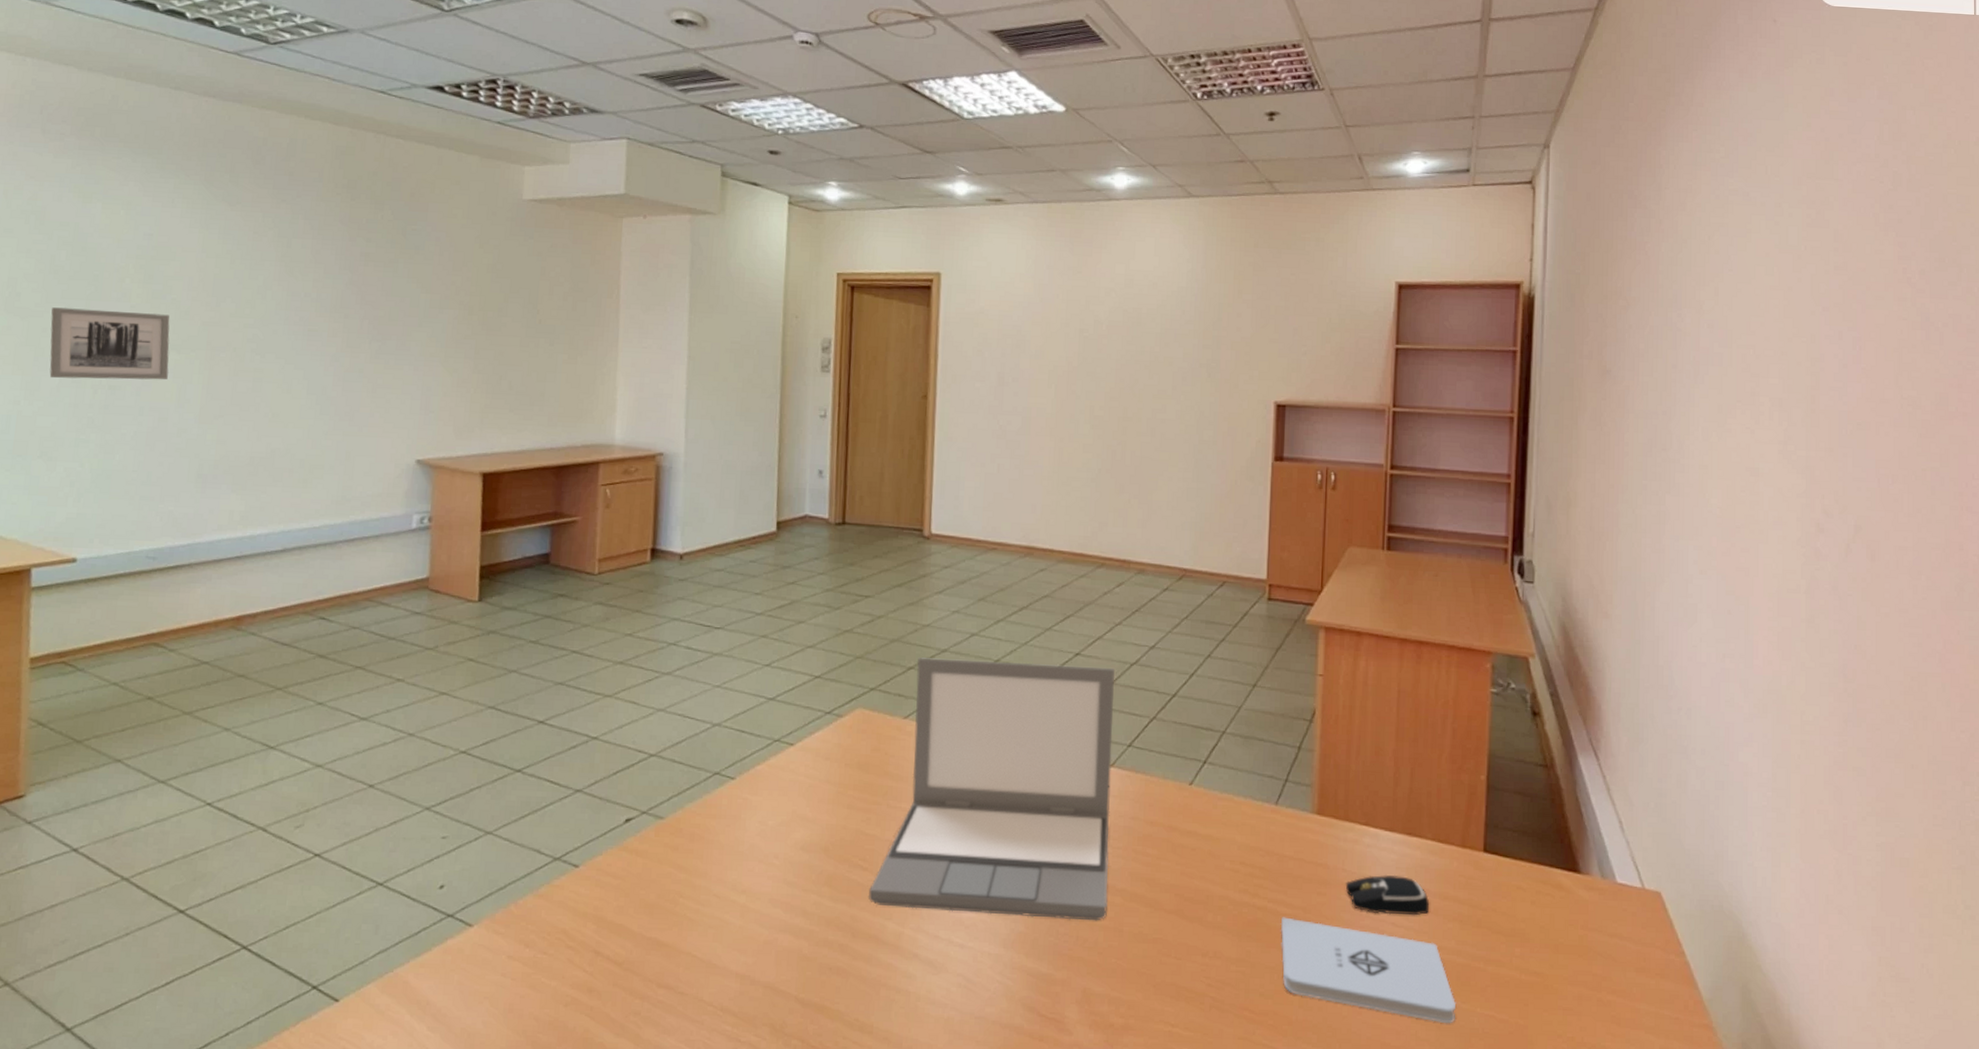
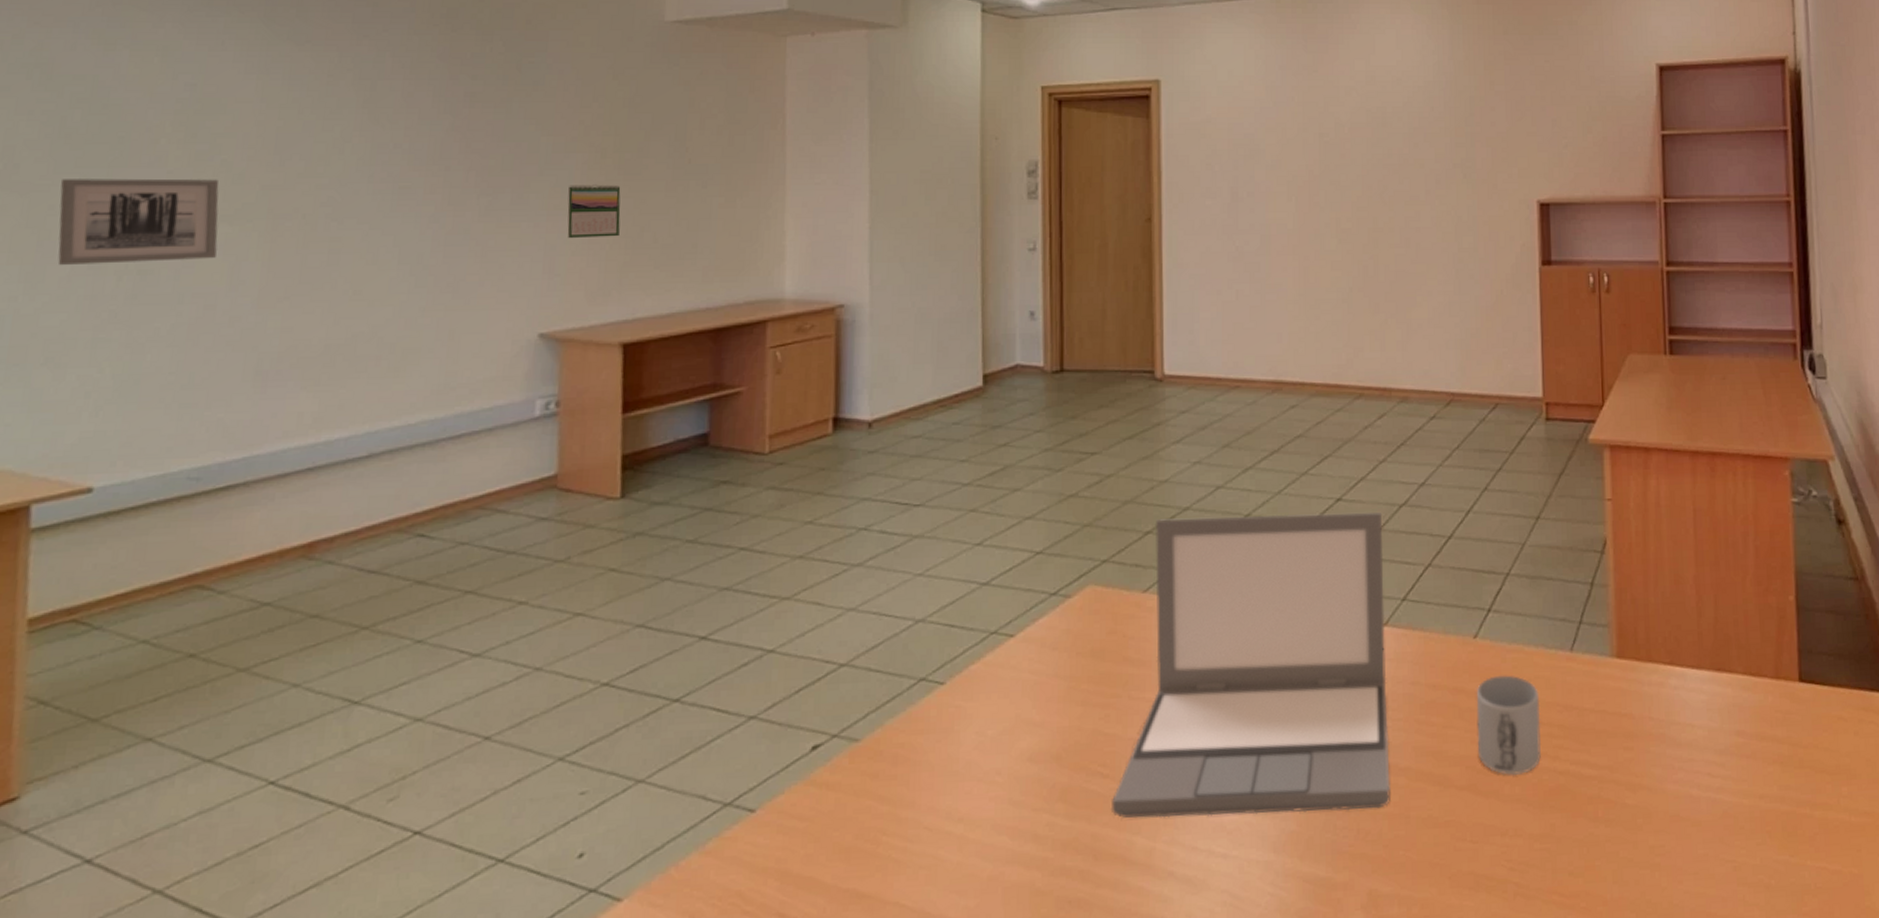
calendar: none [440,336,484,383] -> present [567,184,621,239]
mug: none [1186,819,1245,906] -> present [1476,675,1541,775]
notepad: present [1280,917,1457,1024] -> none [1586,780,1785,883]
computer mouse: present [1345,874,1430,916] -> none [1653,718,1747,765]

